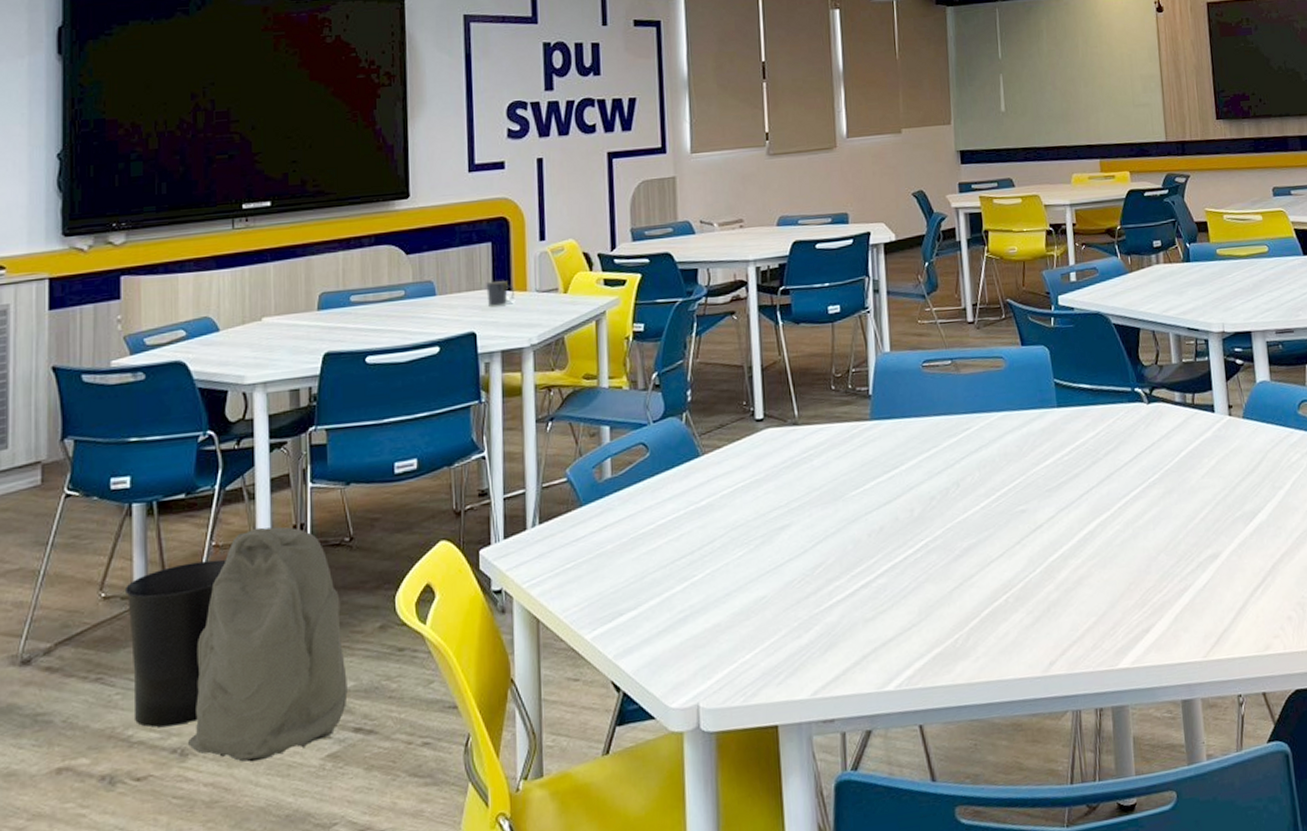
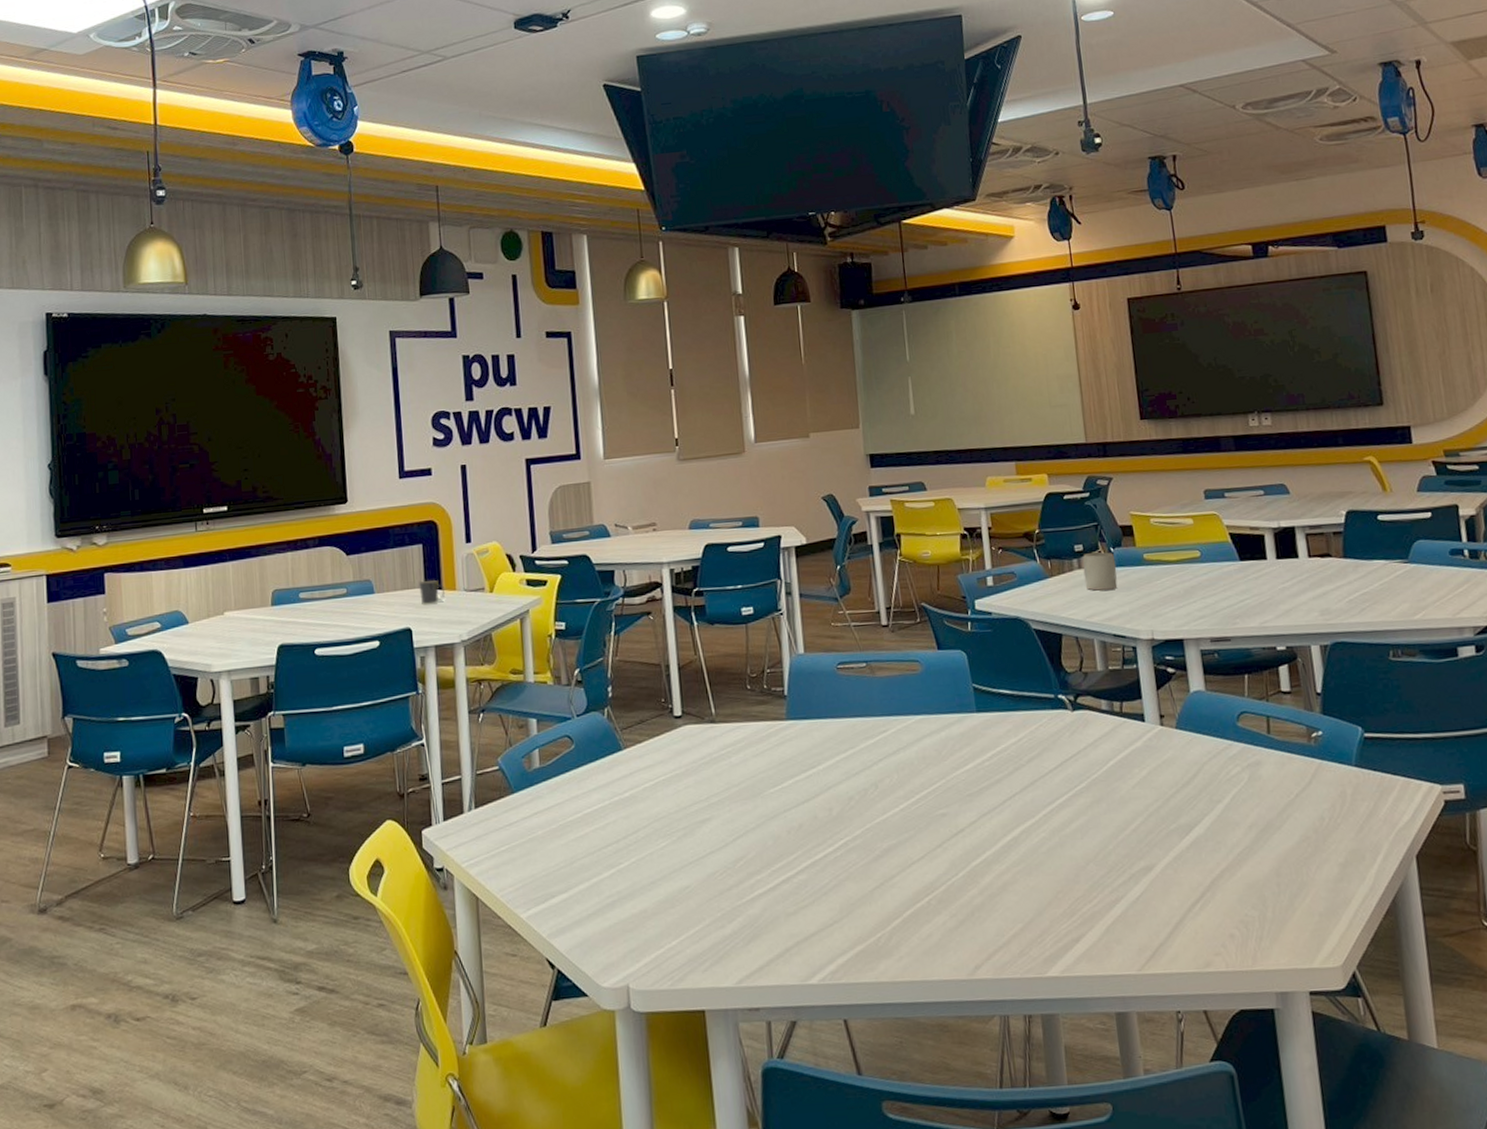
waste bin: present [124,559,226,727] -> none [119,828,203,975]
backpack: present [187,527,348,762] -> none [177,801,311,1011]
mug: none [1160,247,1192,286] -> present [1082,552,1118,591]

